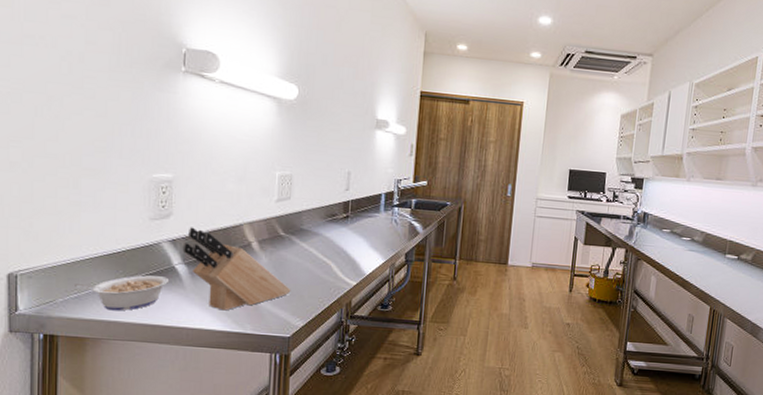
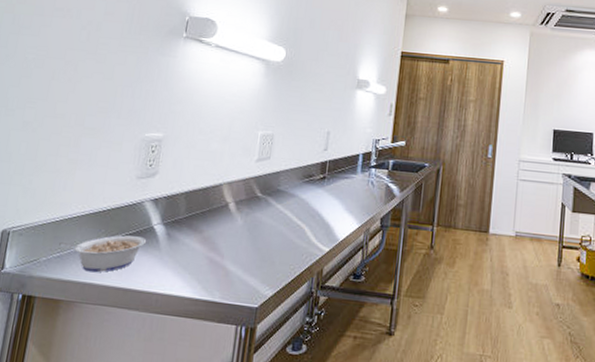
knife block: present [182,227,291,311] -> none [163,186,263,276]

